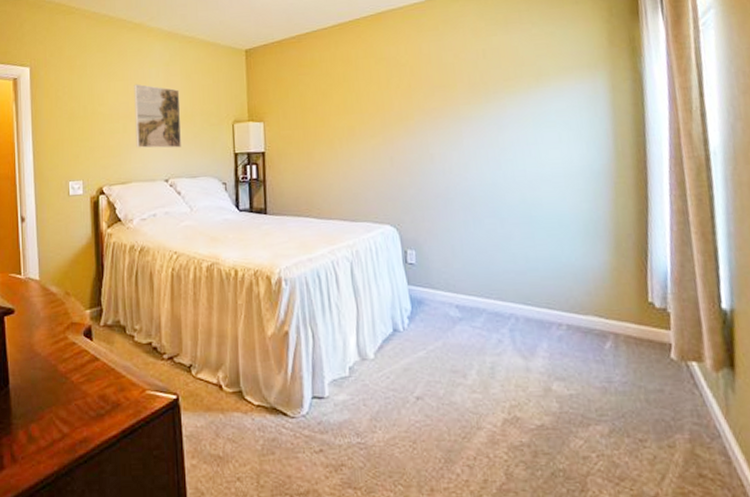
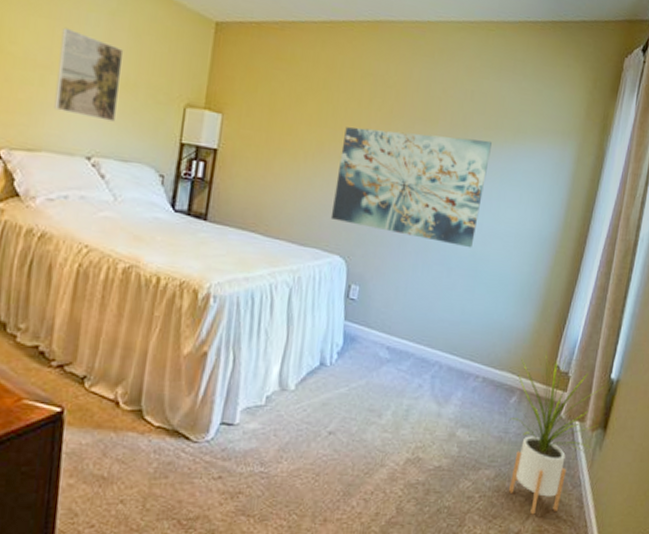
wall art: none [371,90,521,196] -> present [330,127,492,248]
house plant: none [605,287,723,475] -> present [508,350,604,515]

